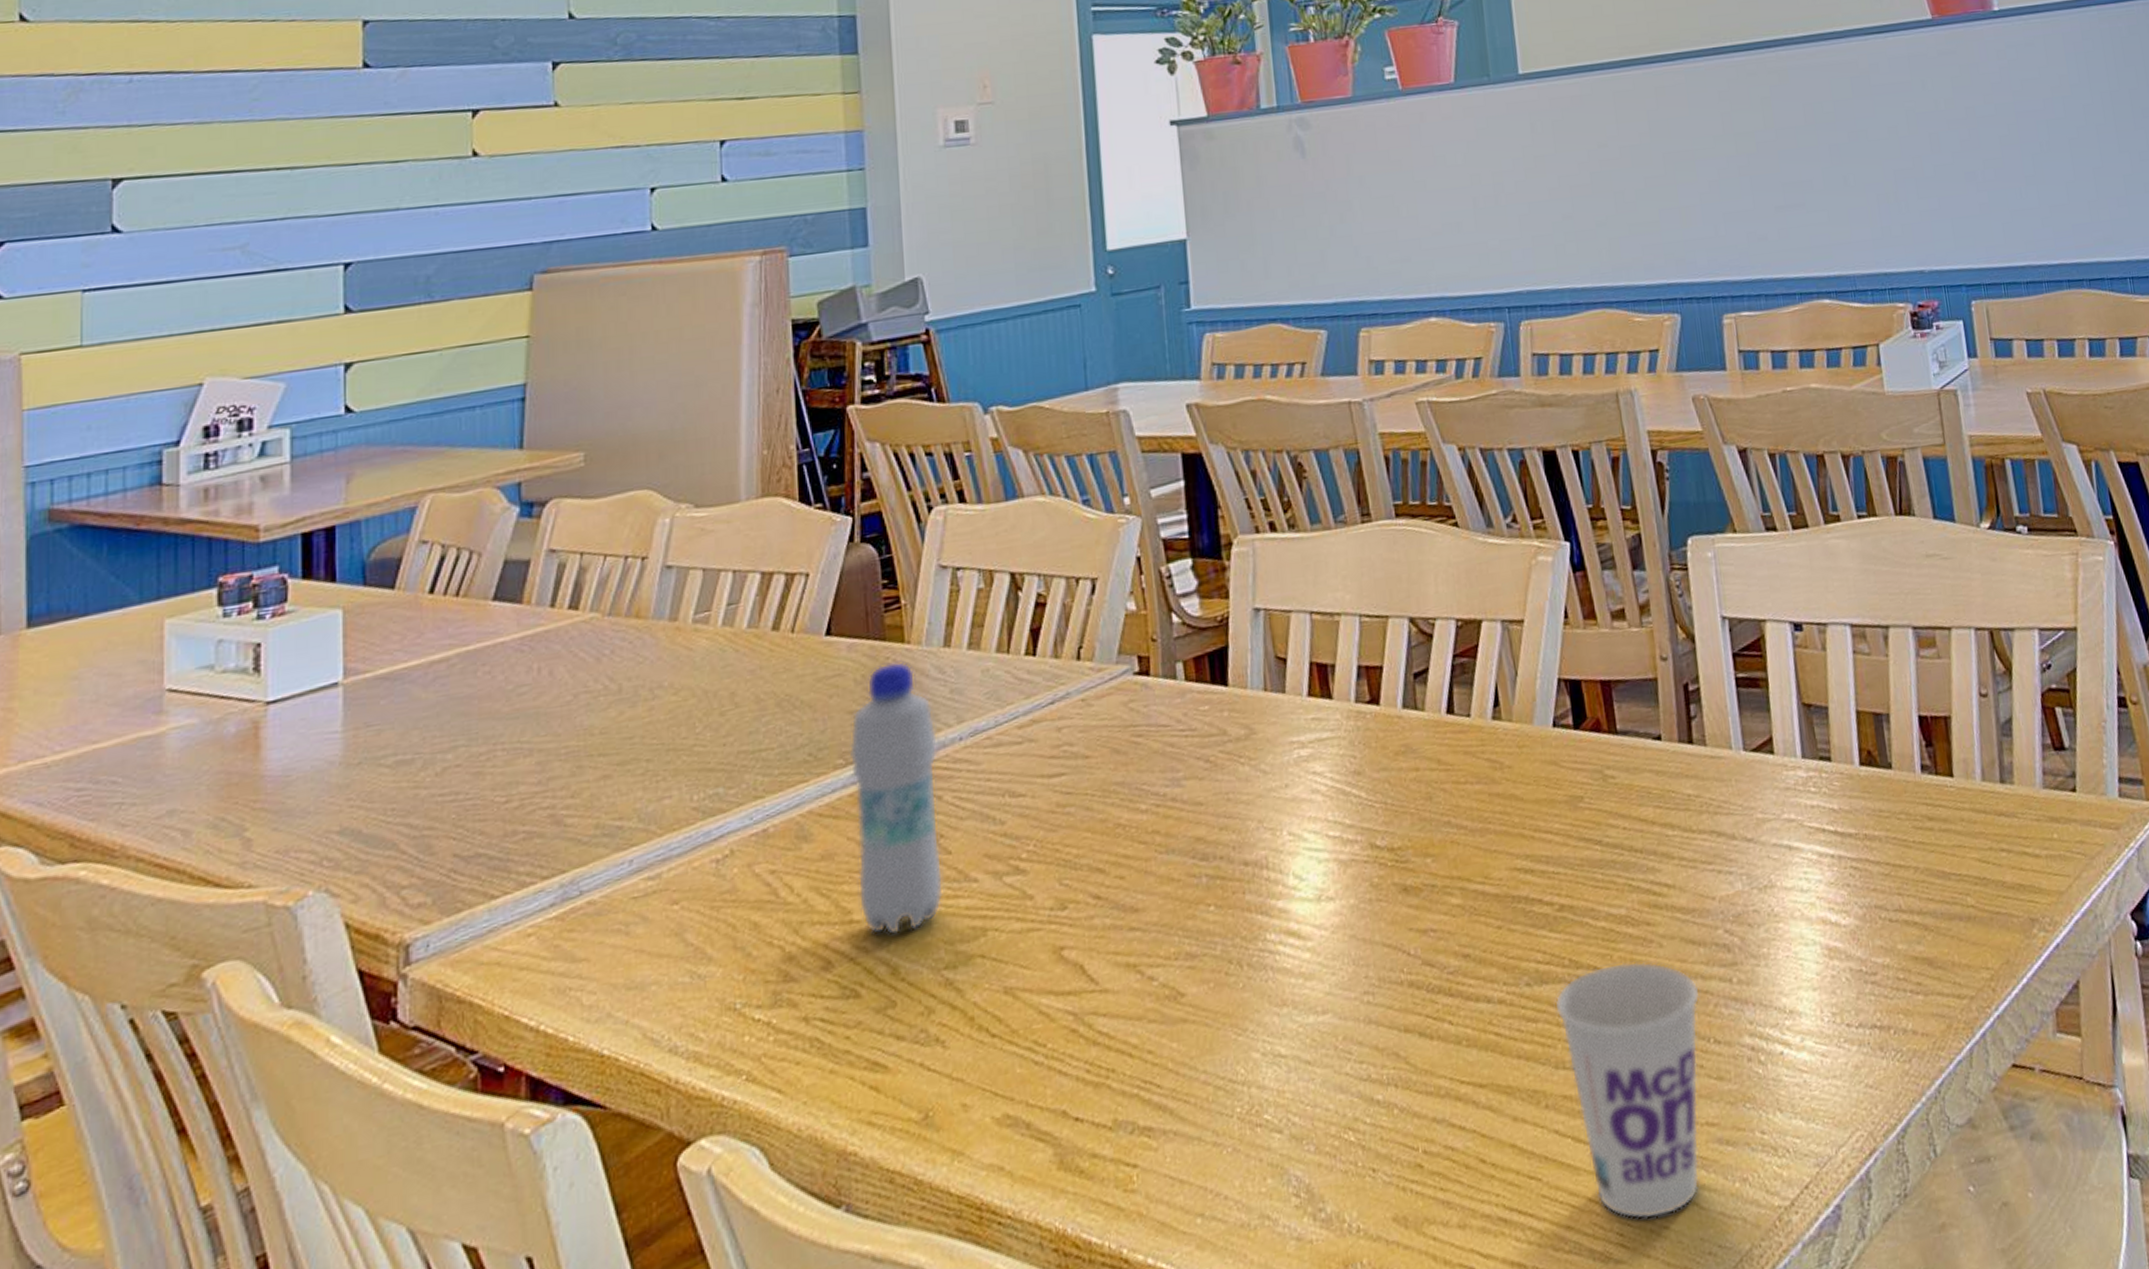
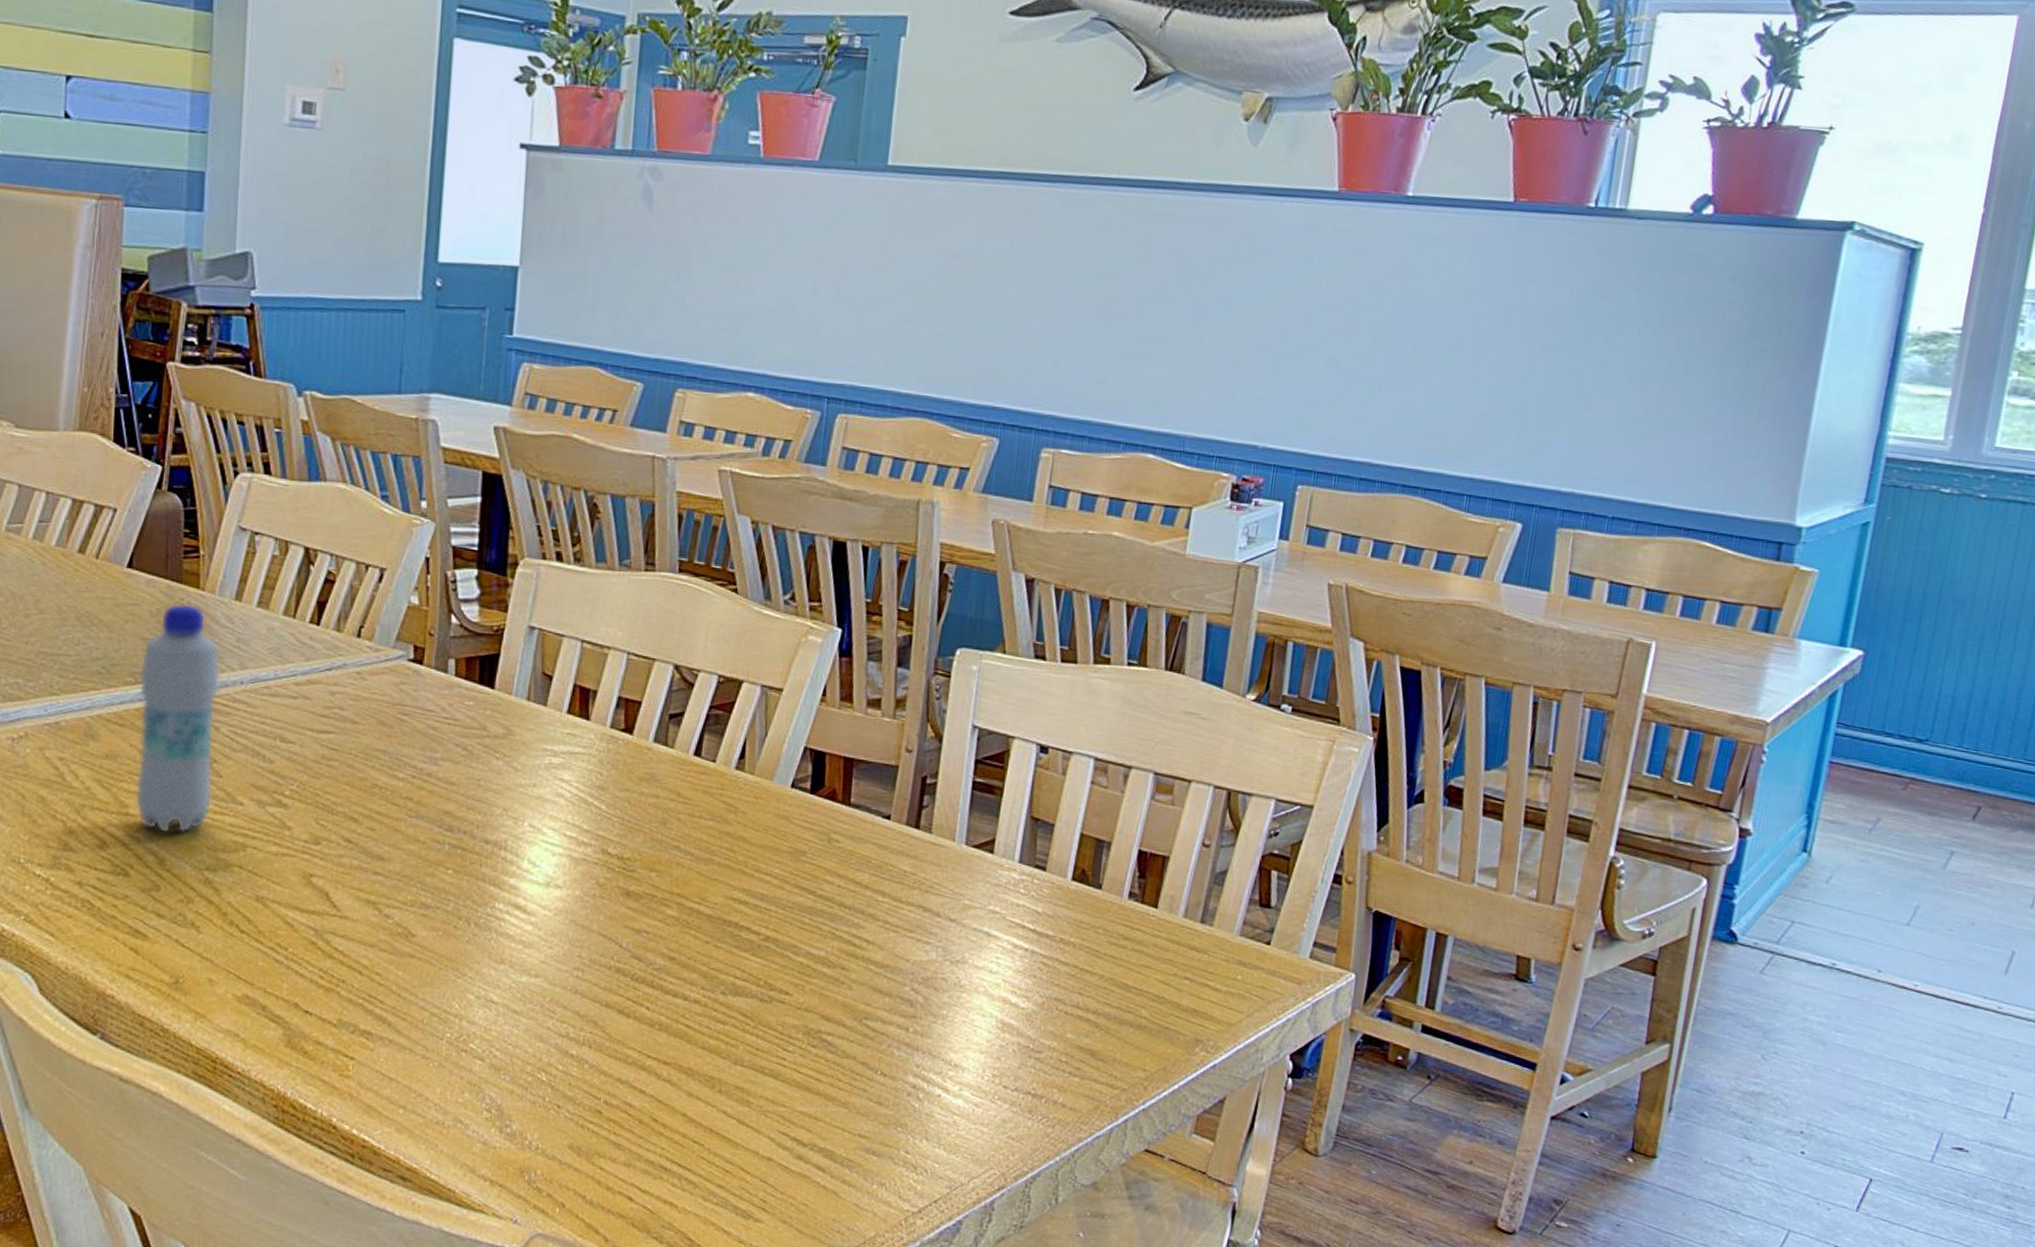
cup: present [1555,961,1700,1220] -> none [744,992,877,1196]

